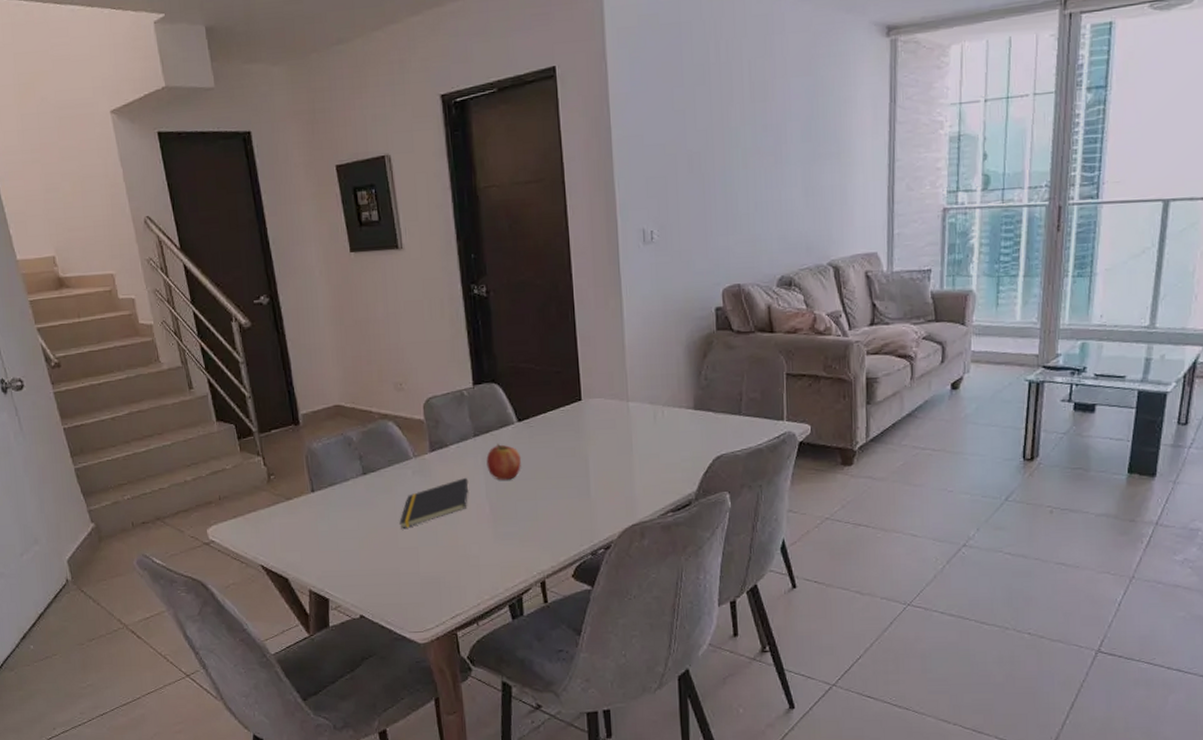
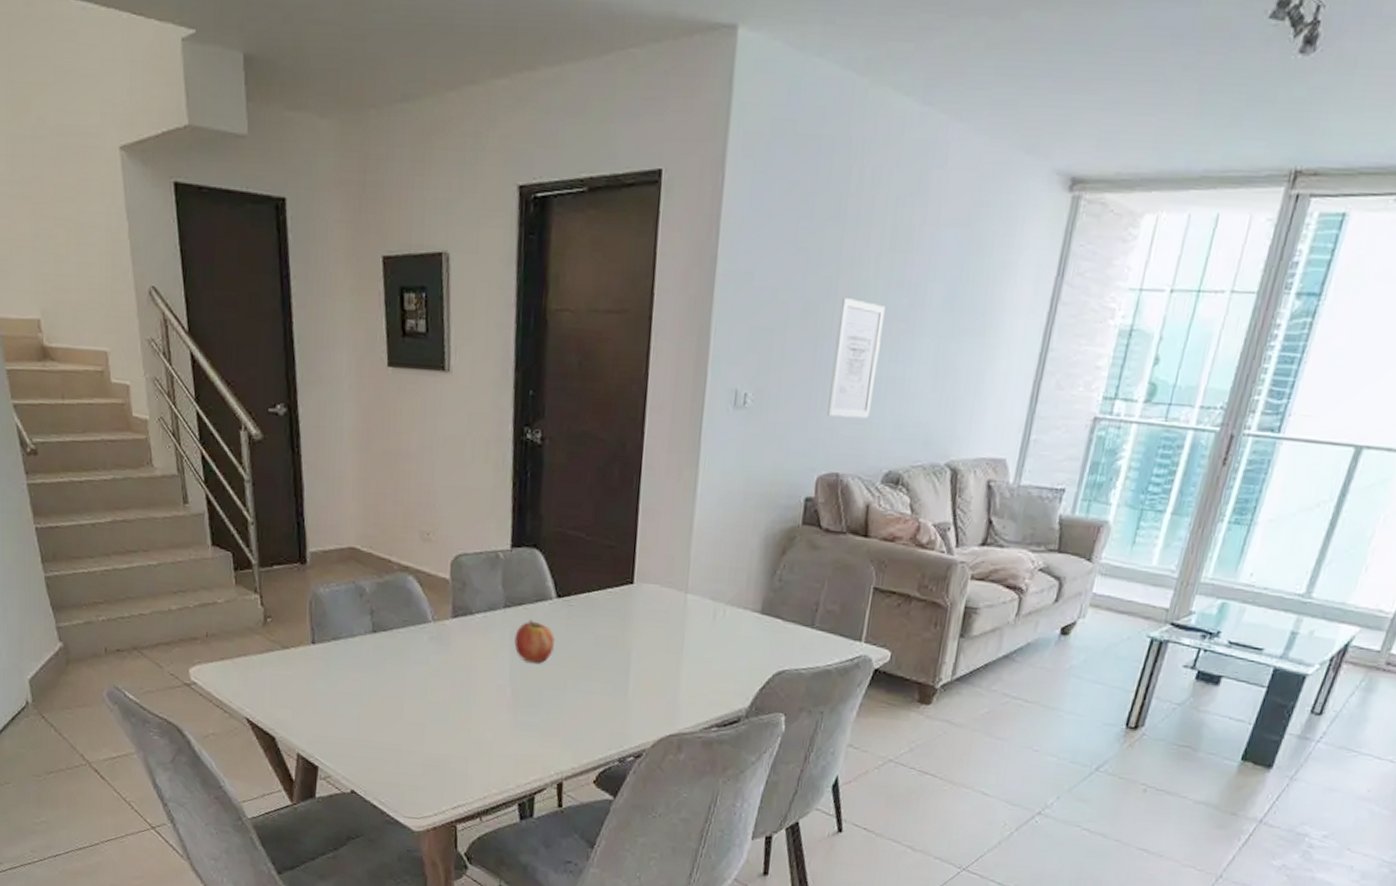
notepad: present [399,477,469,528] -> none [407,652,492,701]
wall art: none [718,143,757,239] -> present [827,298,885,419]

